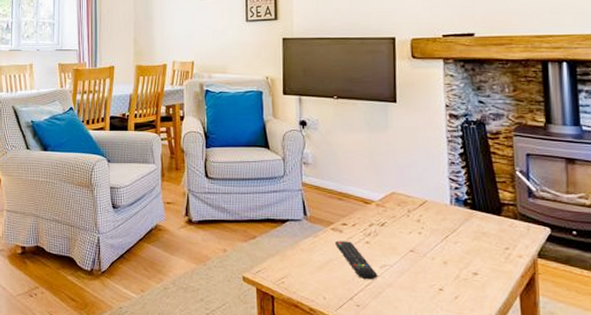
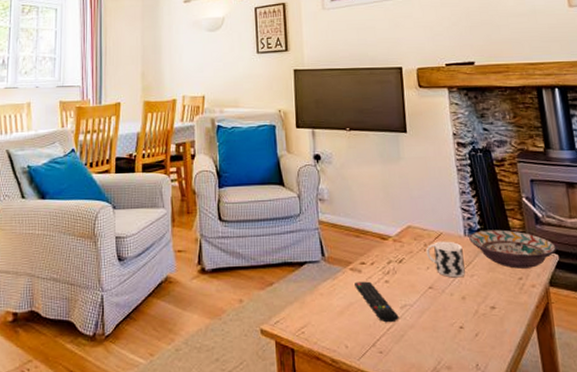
cup: none [409,208,449,244] -> present [426,241,465,278]
decorative bowl: none [455,200,550,239] -> present [469,229,557,269]

